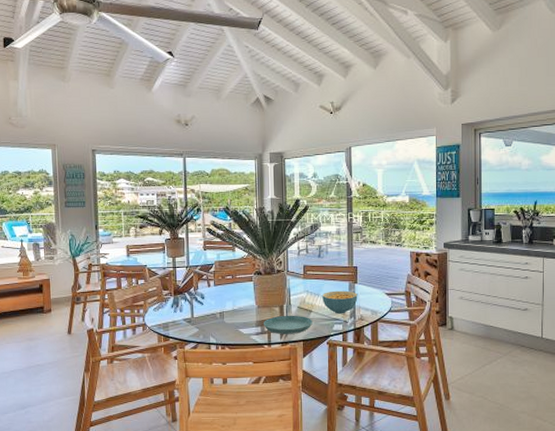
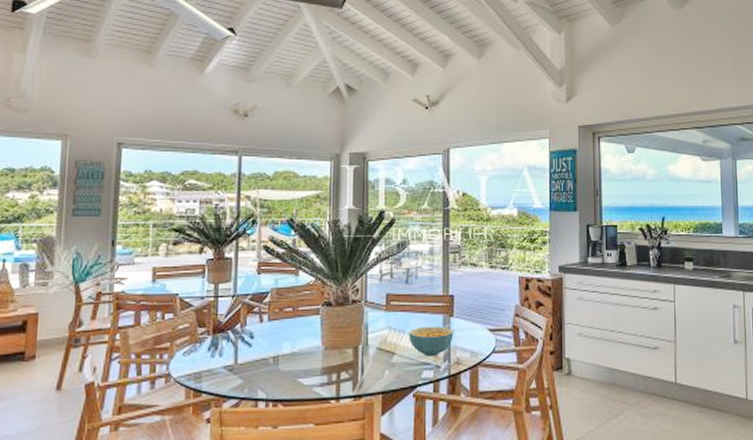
saucer: present [263,315,313,334] -> none [330,358,395,385]

